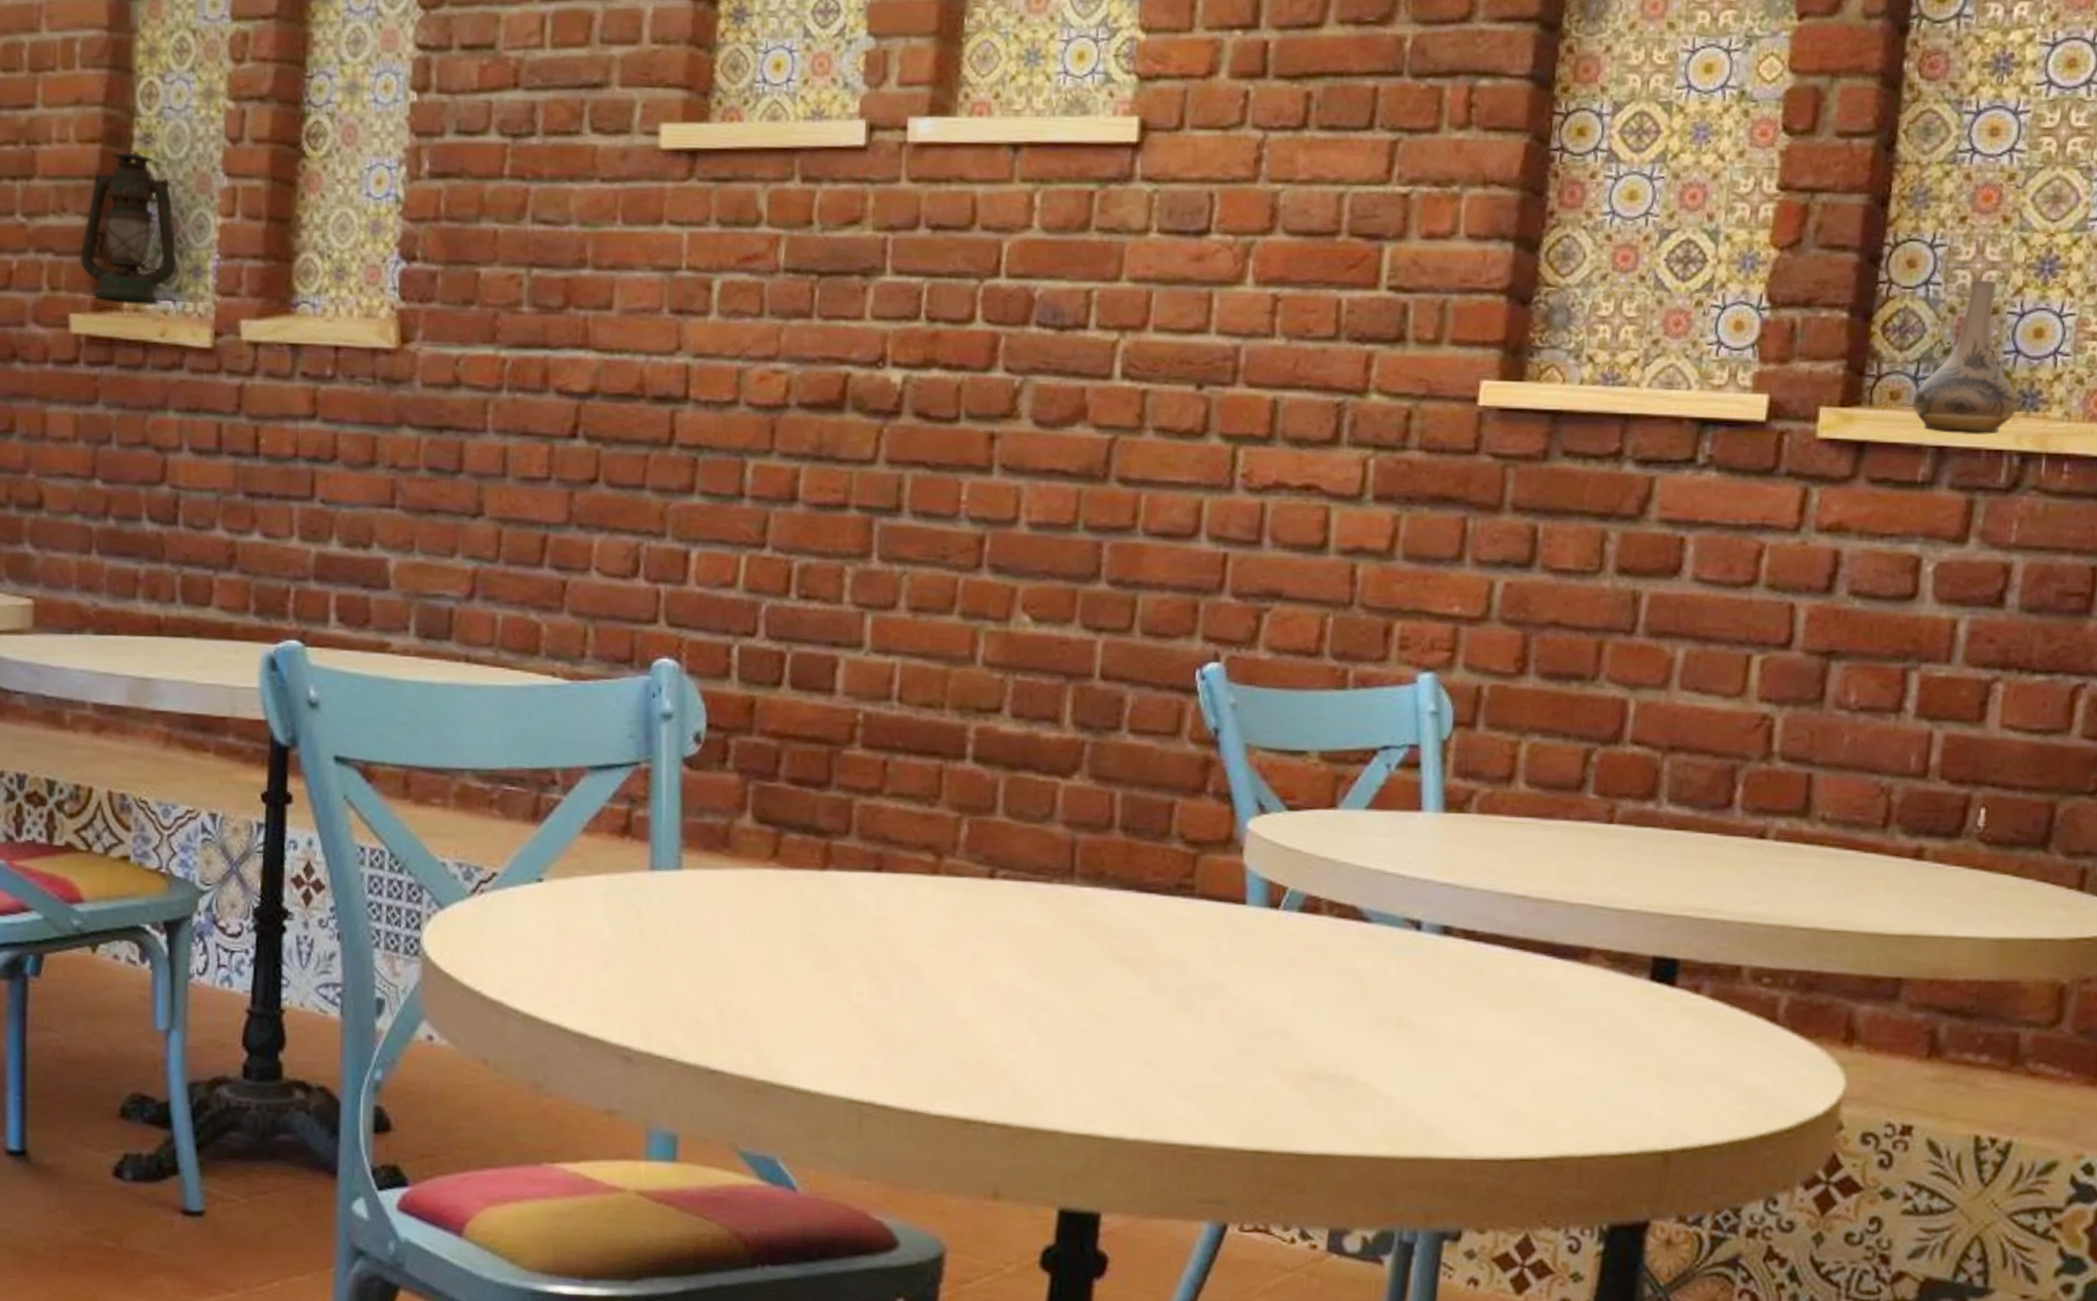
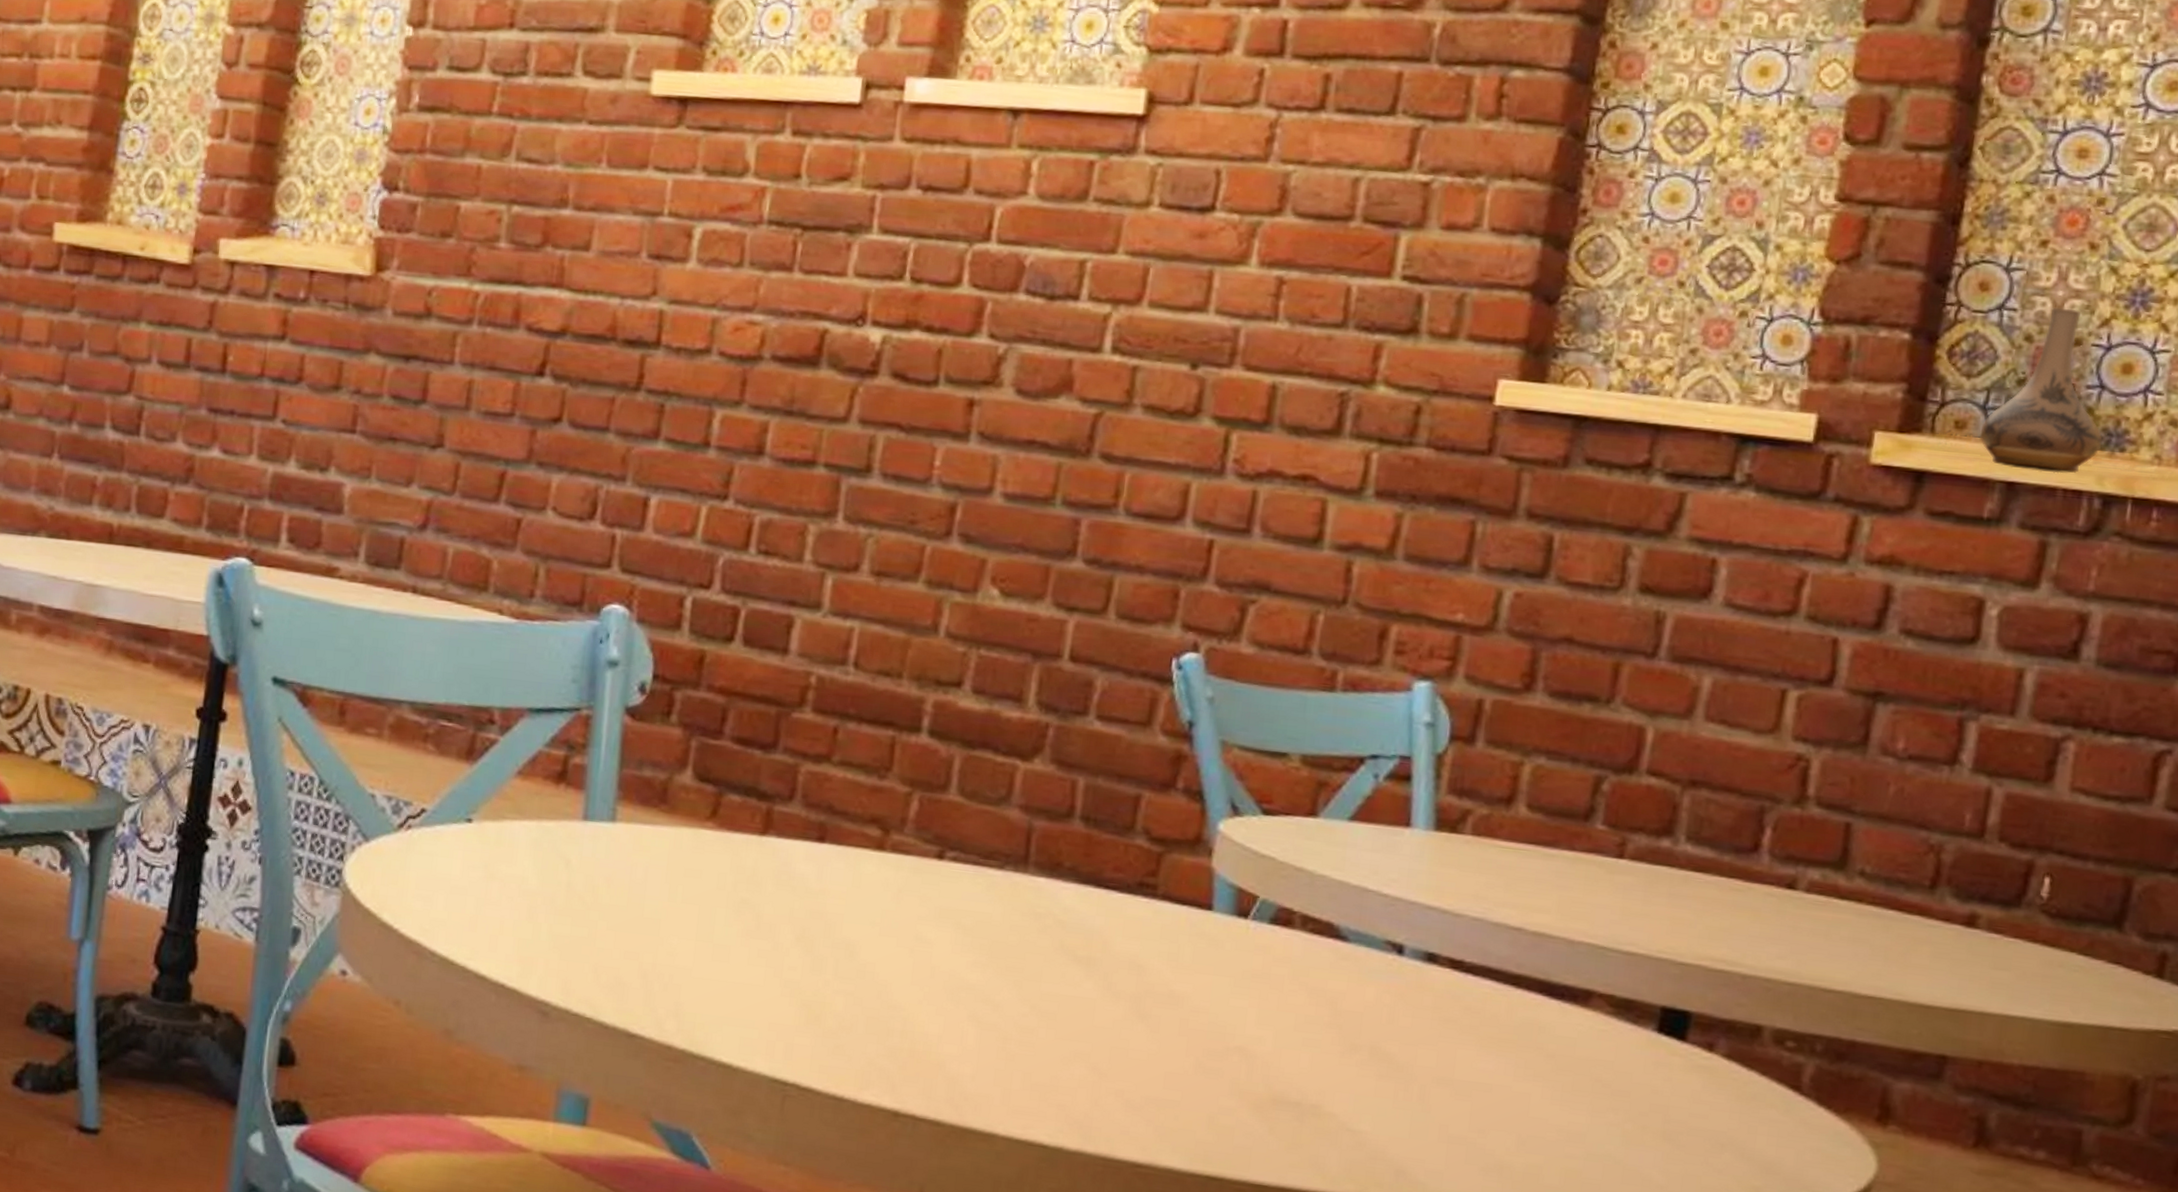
lantern: present [80,150,177,306] -> none [70,68,165,220]

